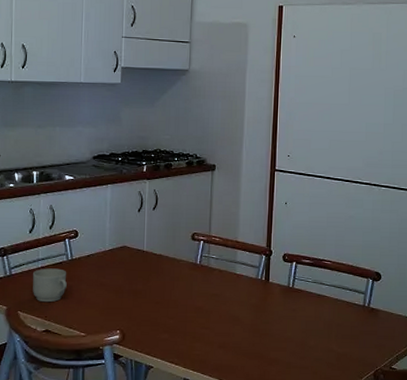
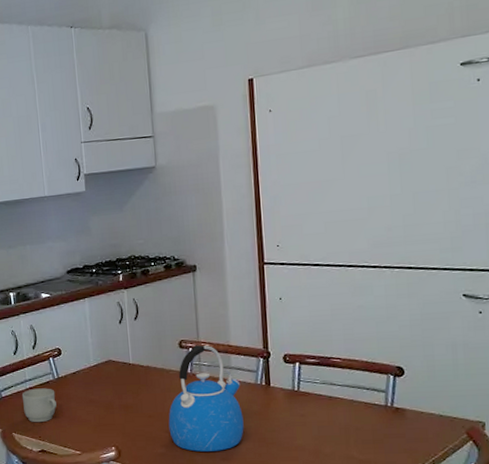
kettle: none [173,239,243,339] -> present [168,345,244,452]

